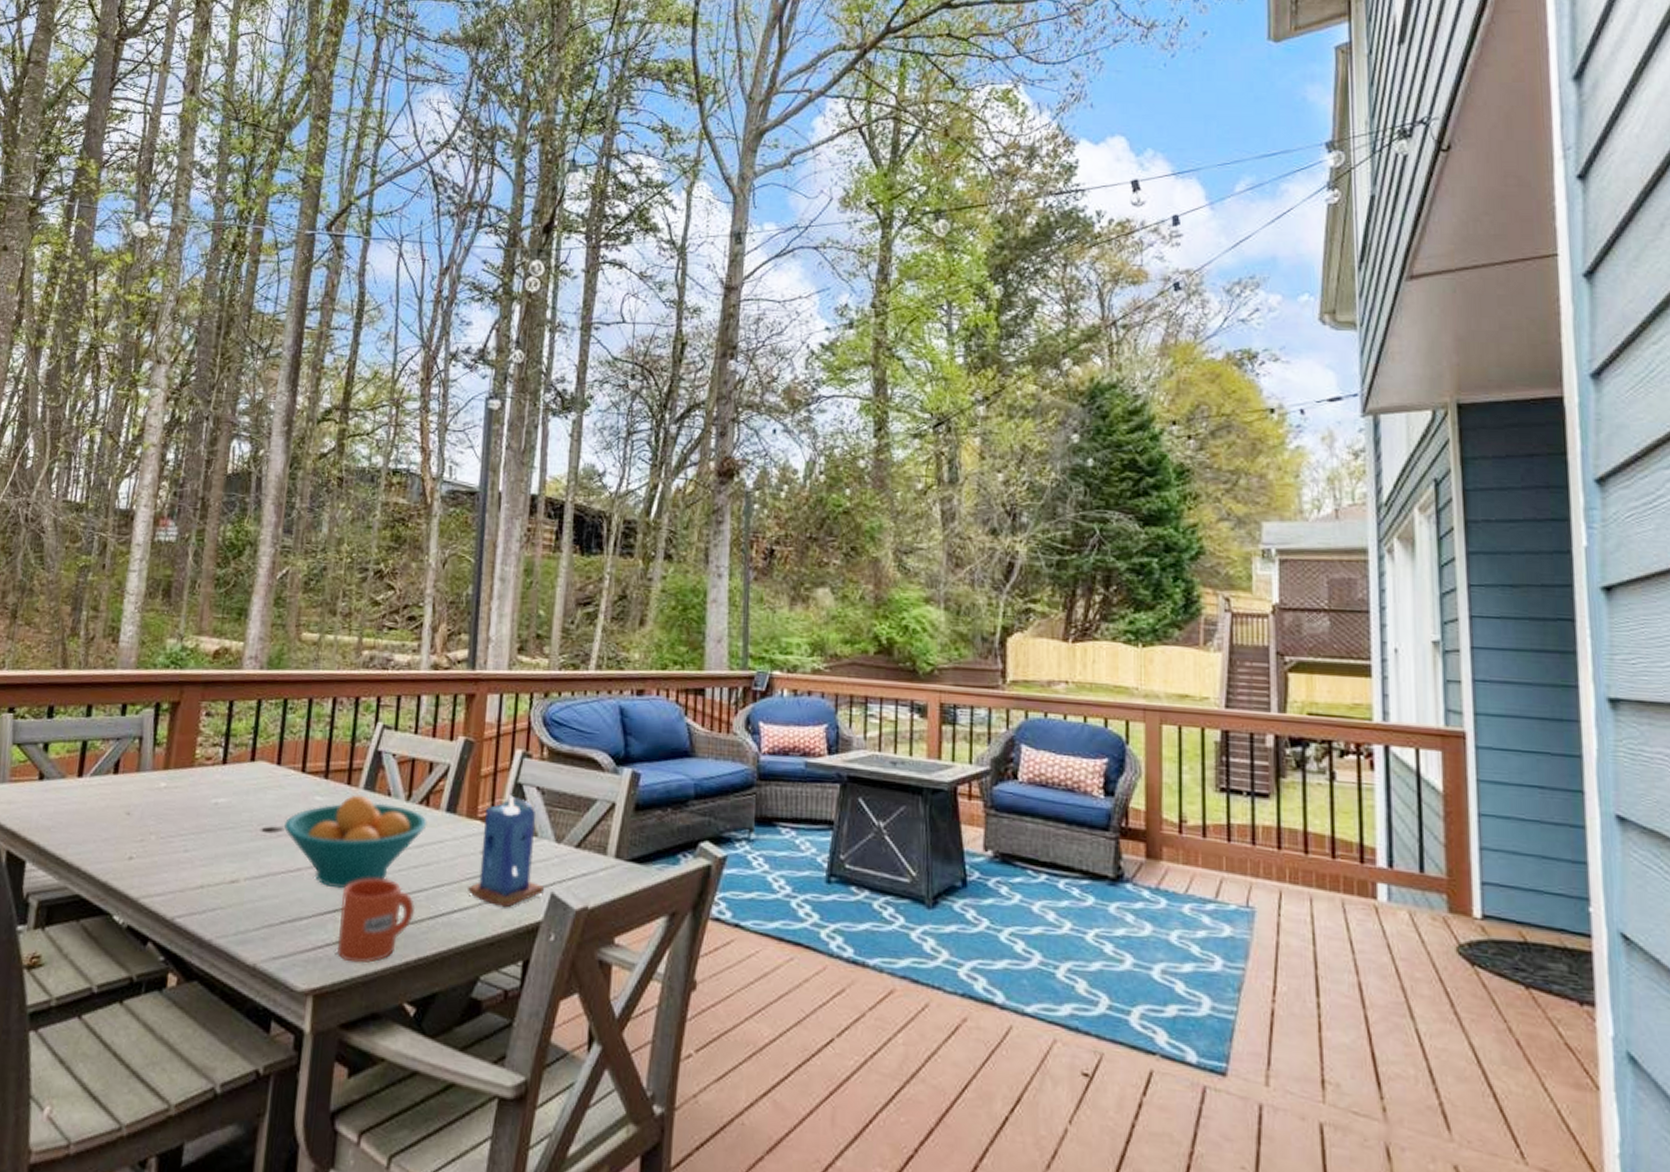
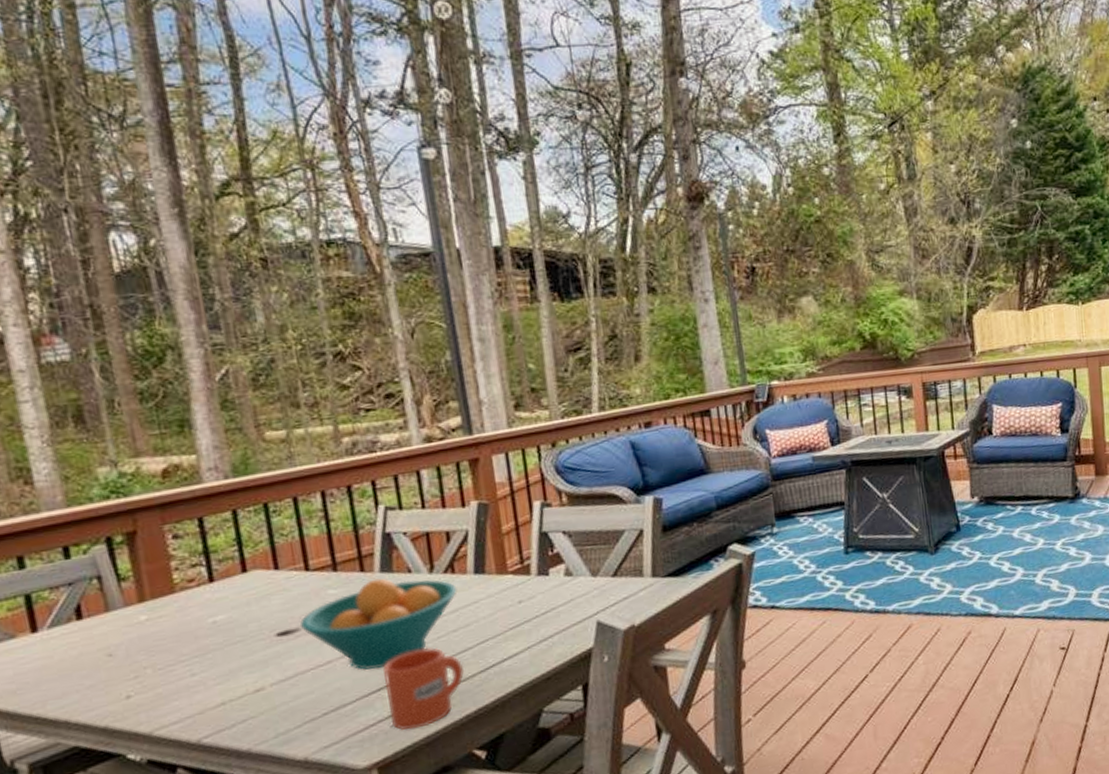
candle: present [468,795,545,908] -> none [513,544,590,645]

